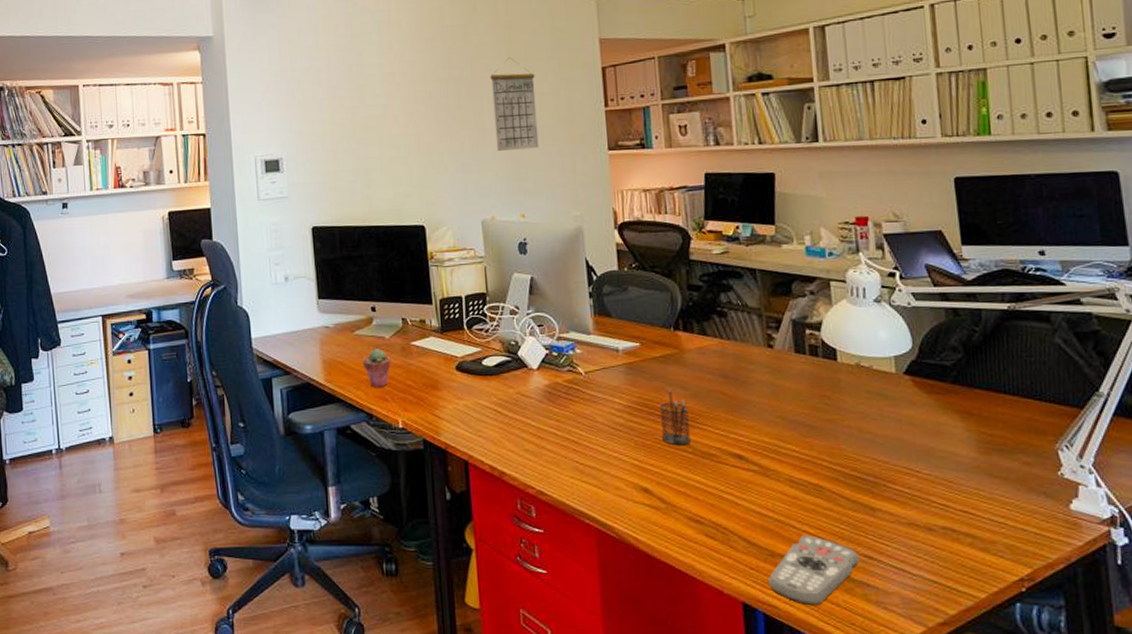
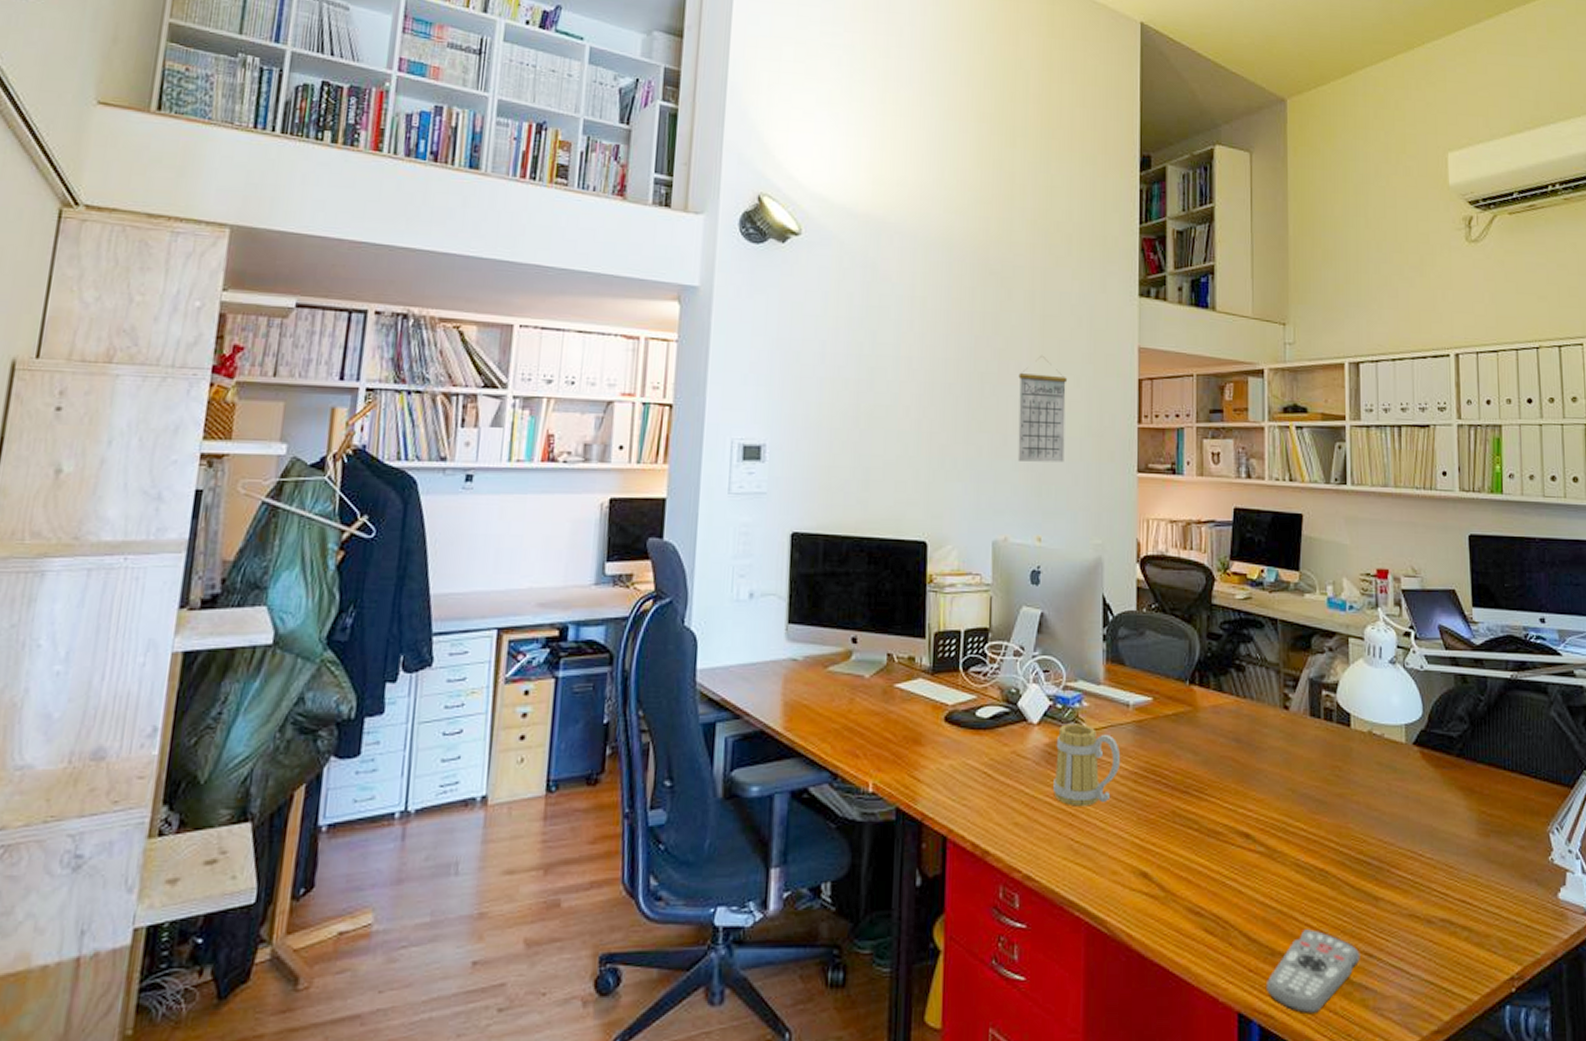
potted succulent: present [362,348,391,388] -> none [833,690,869,741]
mug: none [555,367,615,436] -> present [1053,723,1121,807]
pencil holder: present [659,388,690,446] -> none [1167,752,1197,821]

